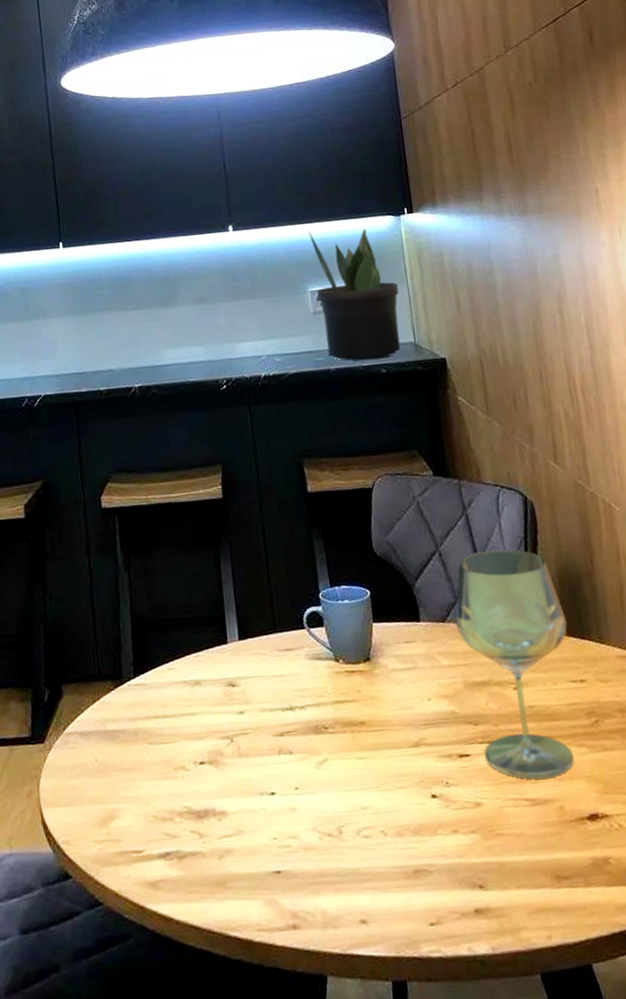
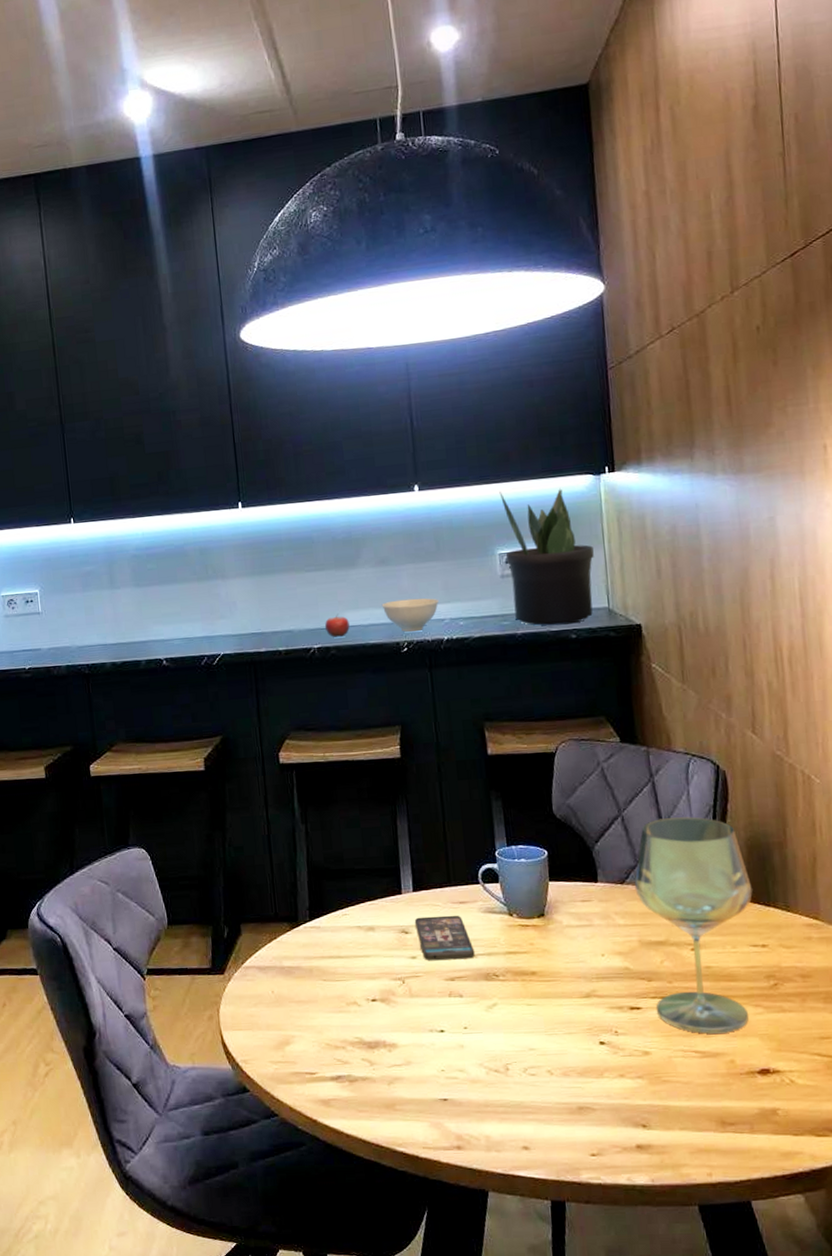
fruit: none [145,352,170,376] -> present [324,613,350,637]
bowl: none [200,335,255,370] -> present [381,598,439,633]
smartphone: none [241,663,303,715] -> present [414,915,475,960]

